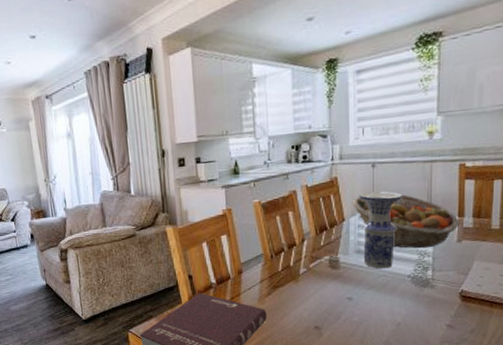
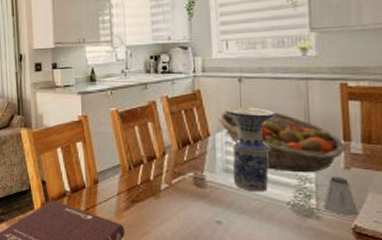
saltshaker: none [438,249,466,283] -> present [324,176,359,216]

